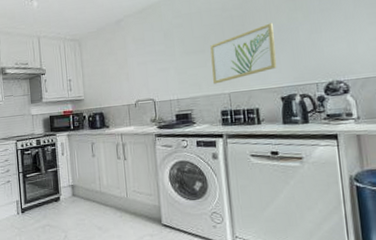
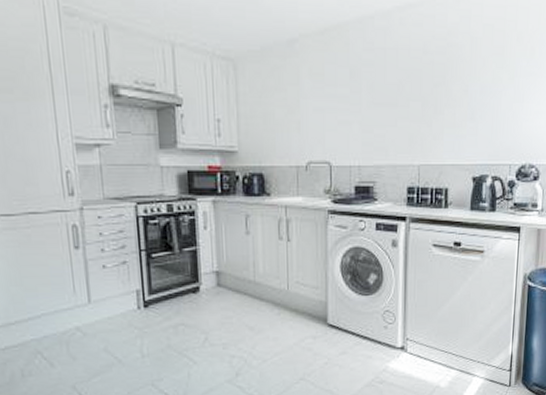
wall art: present [210,23,277,84] -> none [401,80,477,151]

